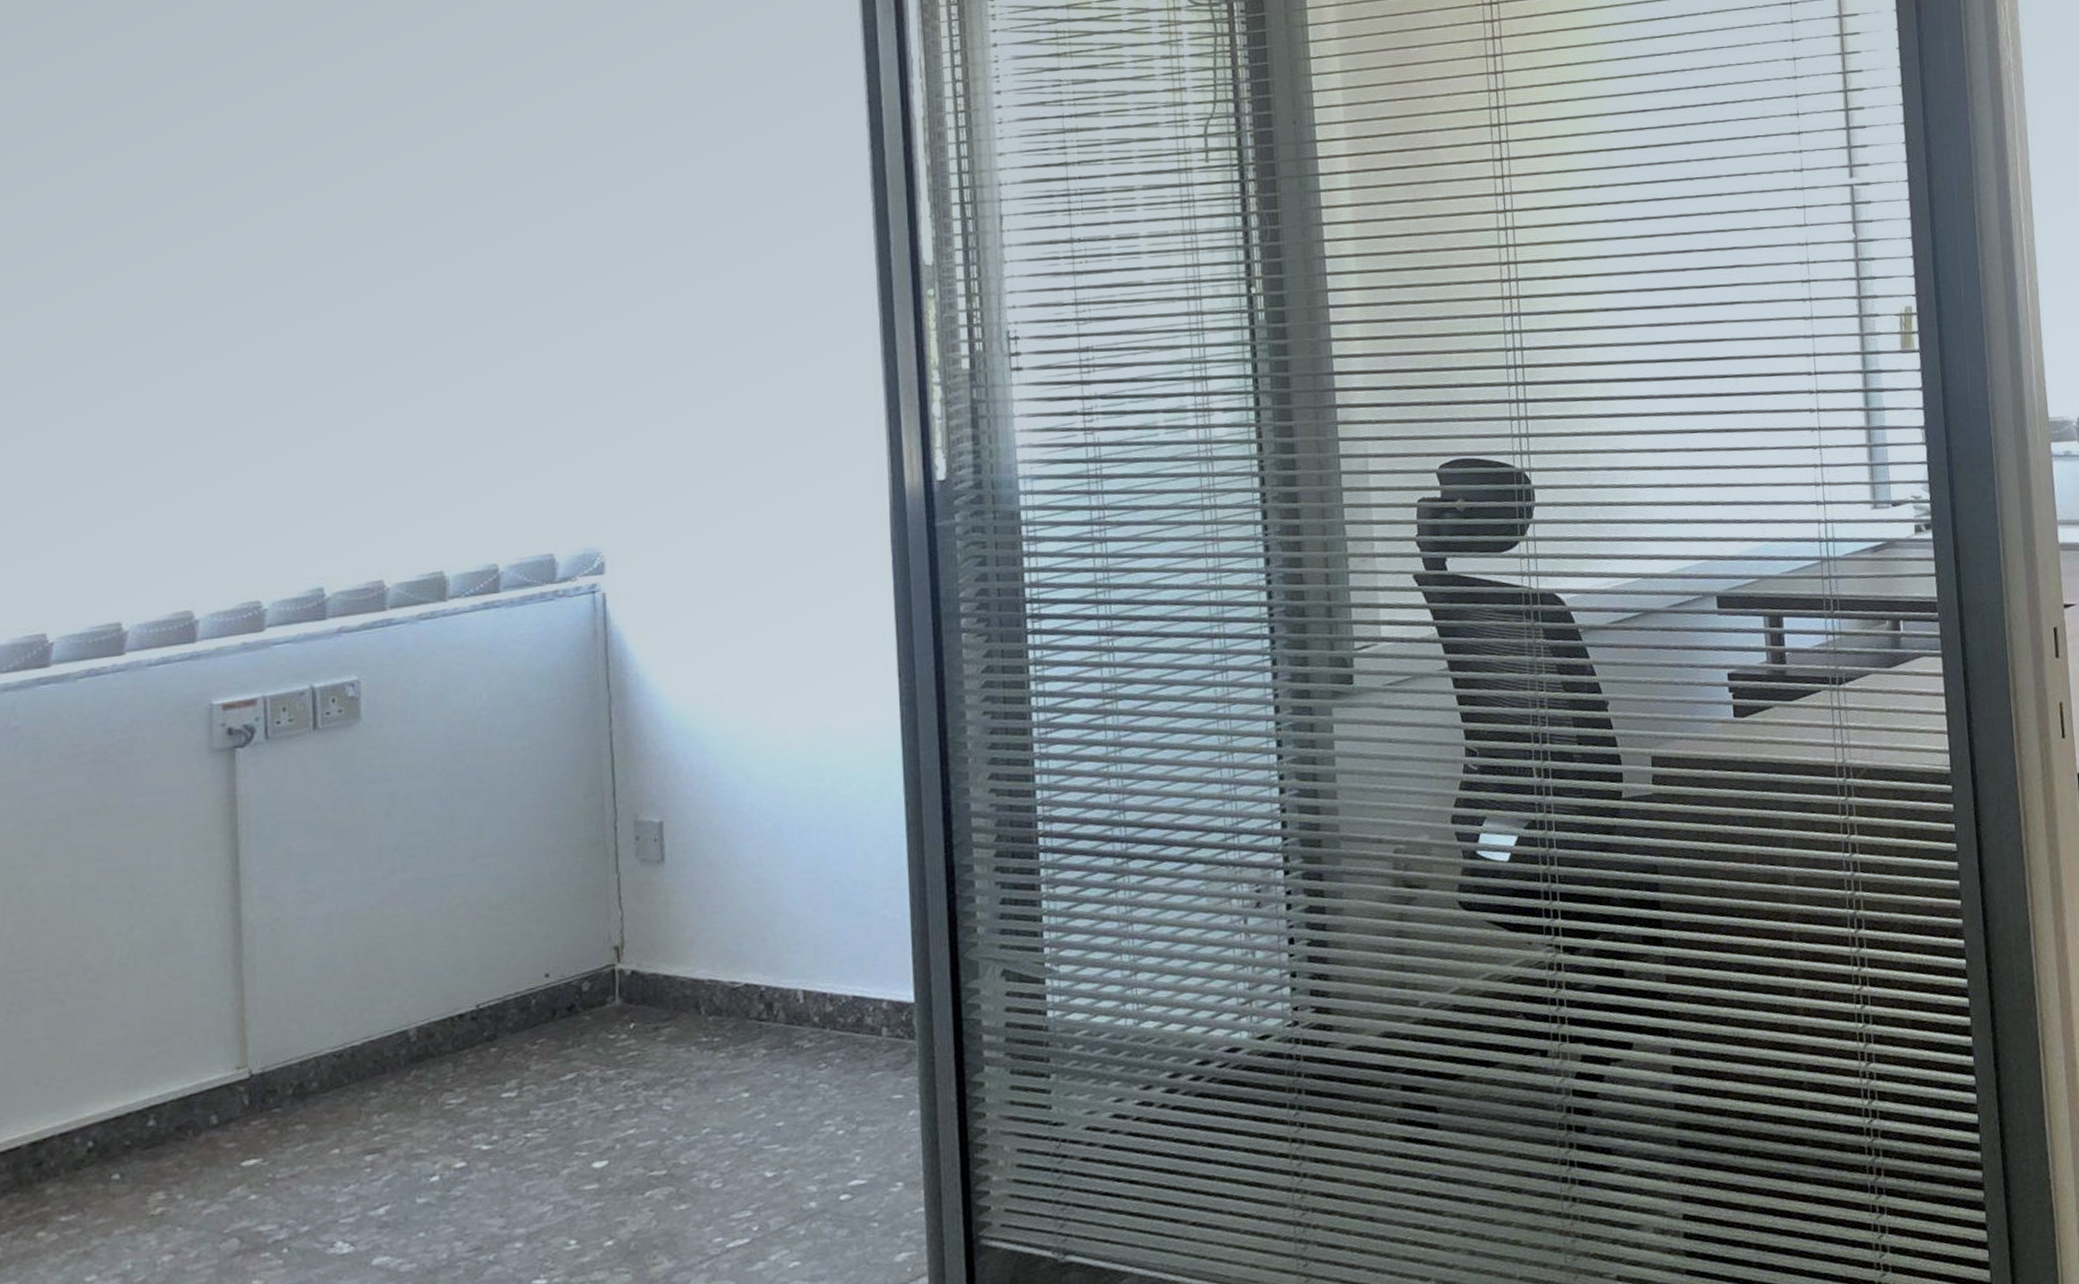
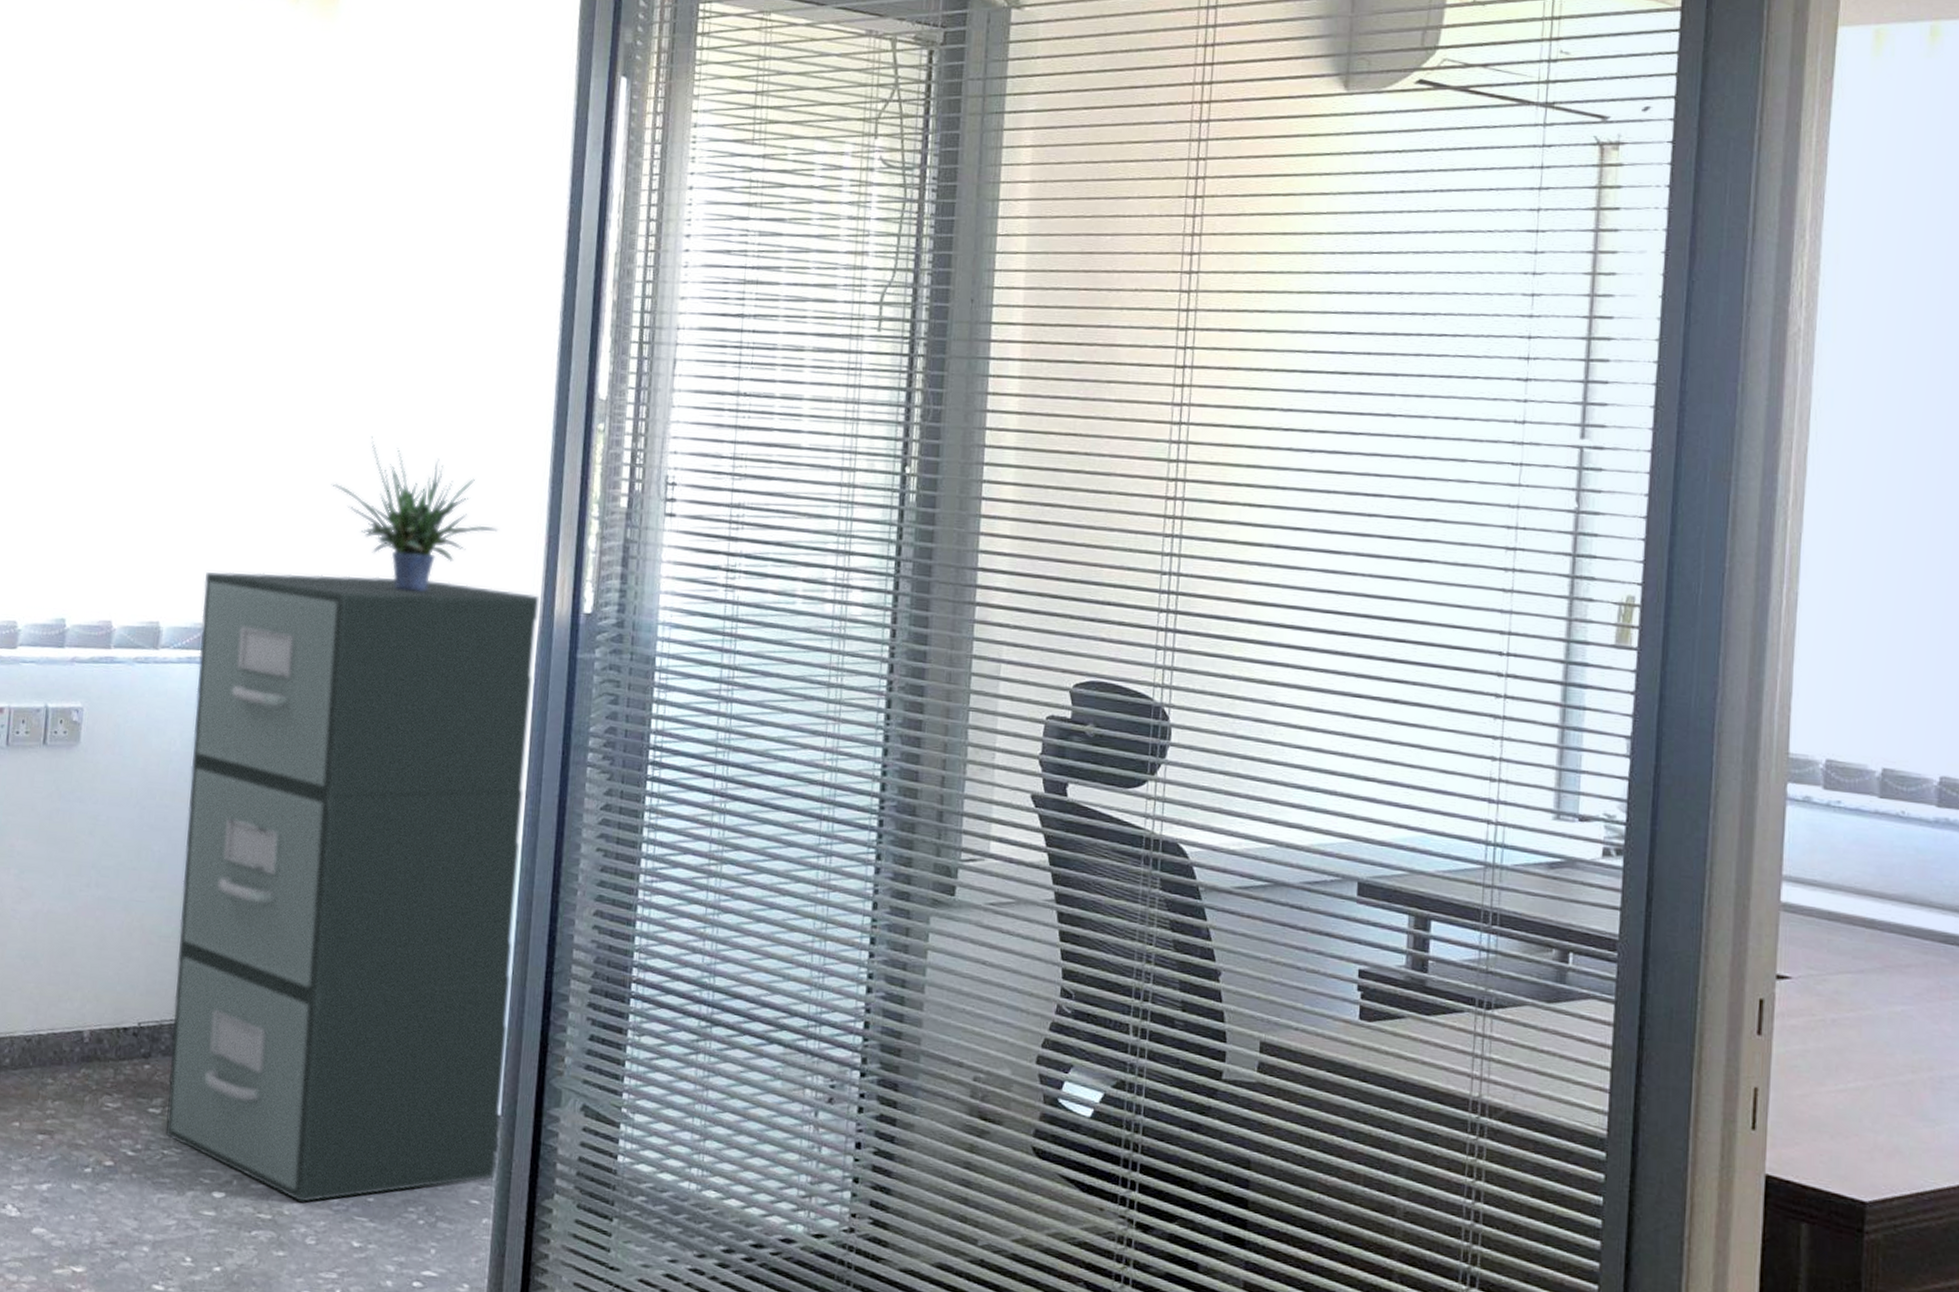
filing cabinet: none [493,470,916,1148] -> present [165,572,540,1203]
potted plant: none [632,337,832,491] -> present [331,436,499,592]

